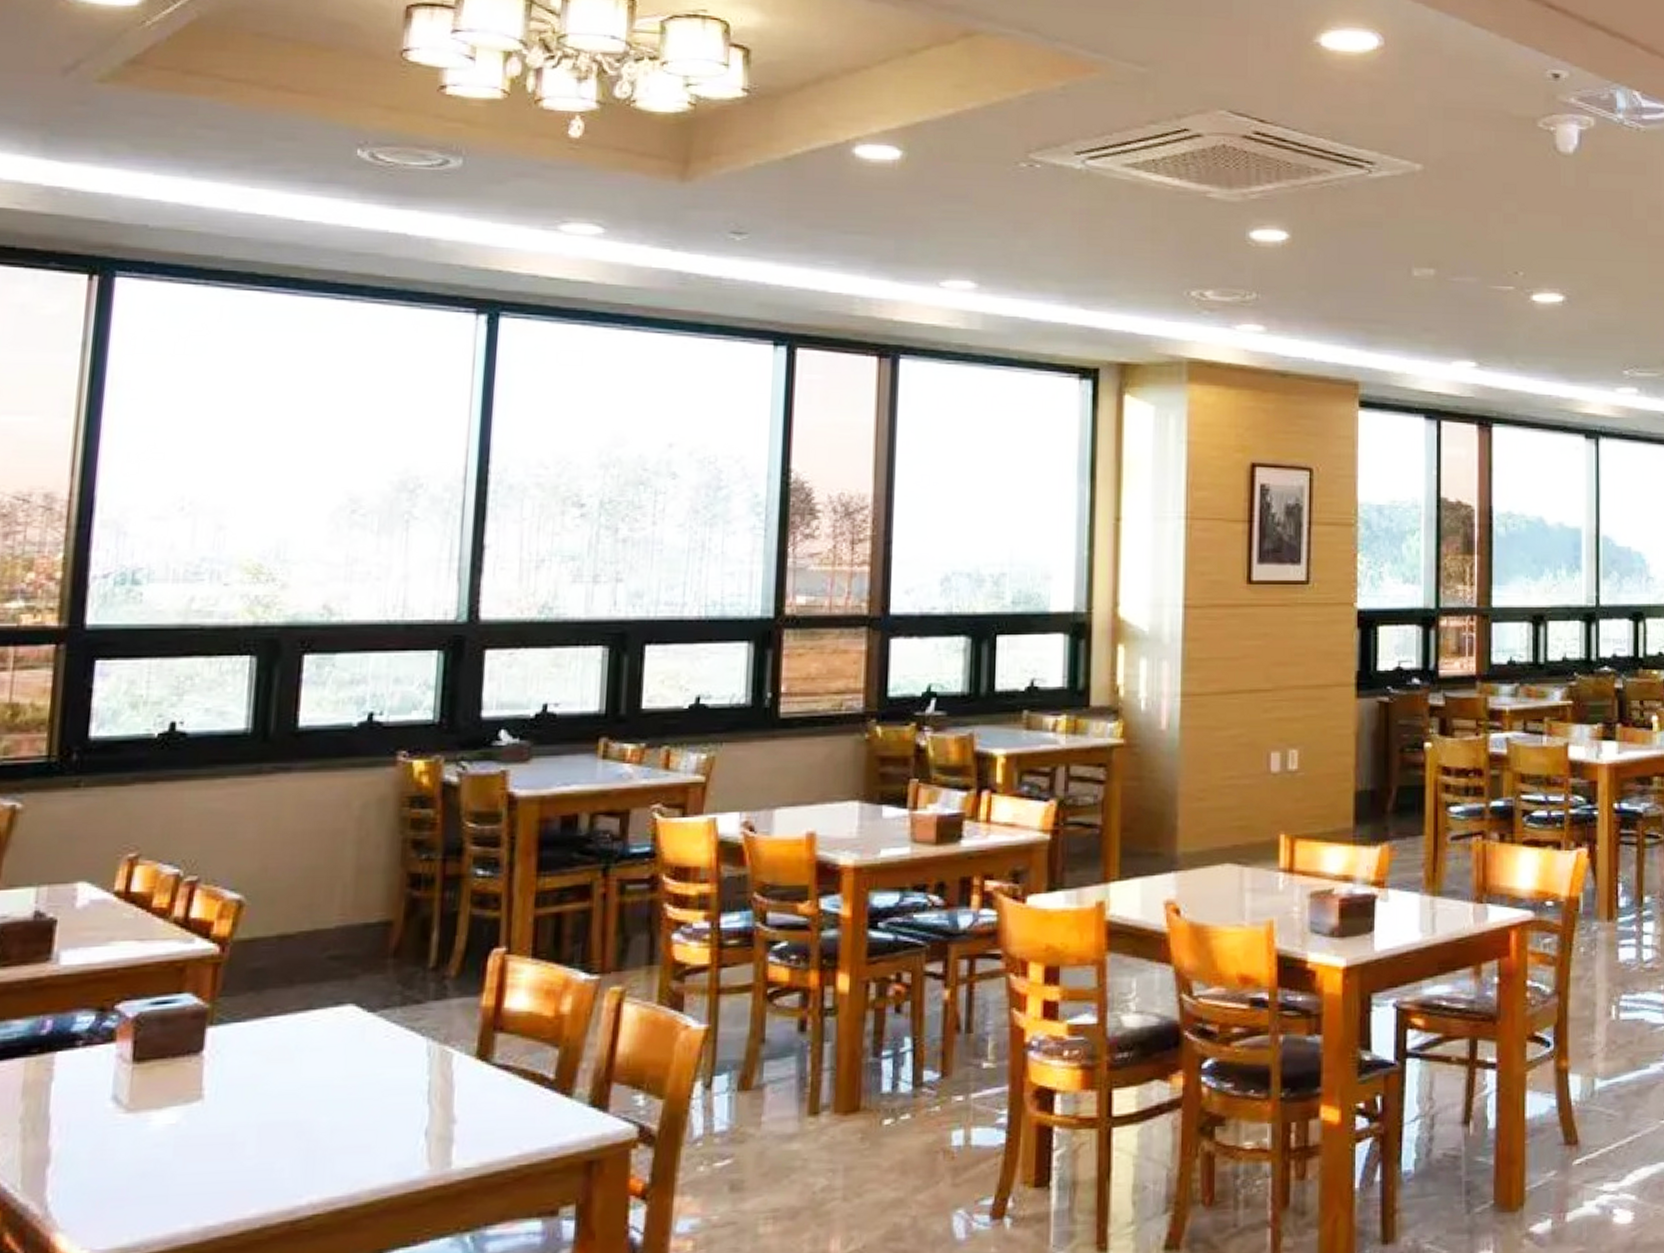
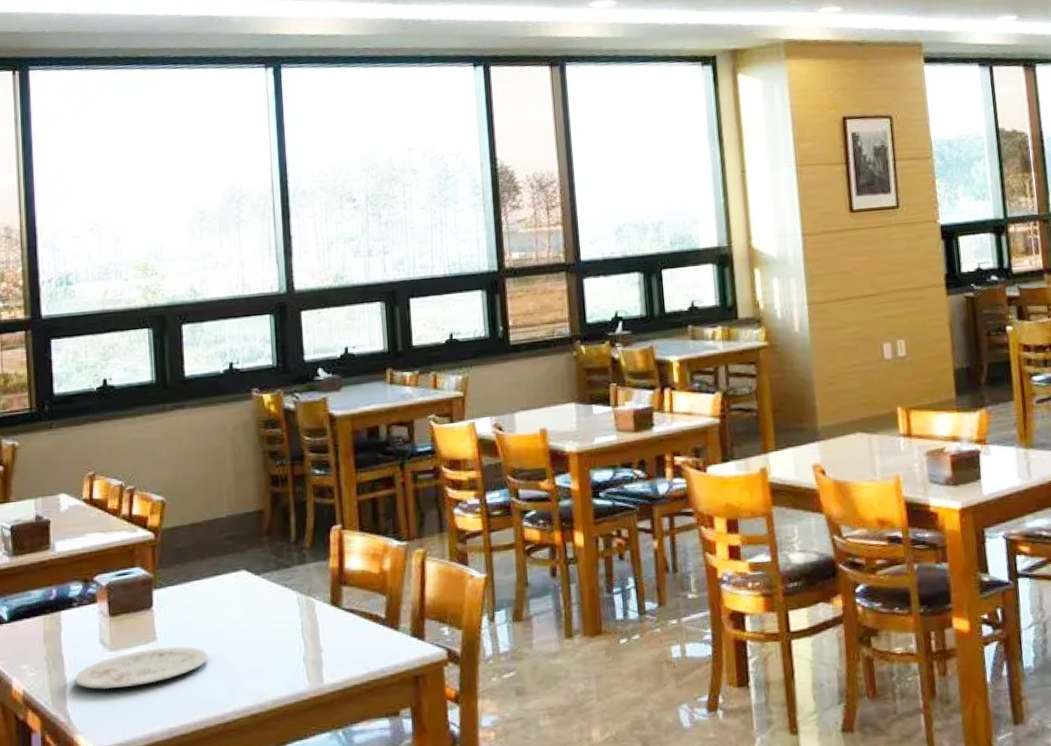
plate: none [62,1109,282,1169] -> present [74,647,209,690]

